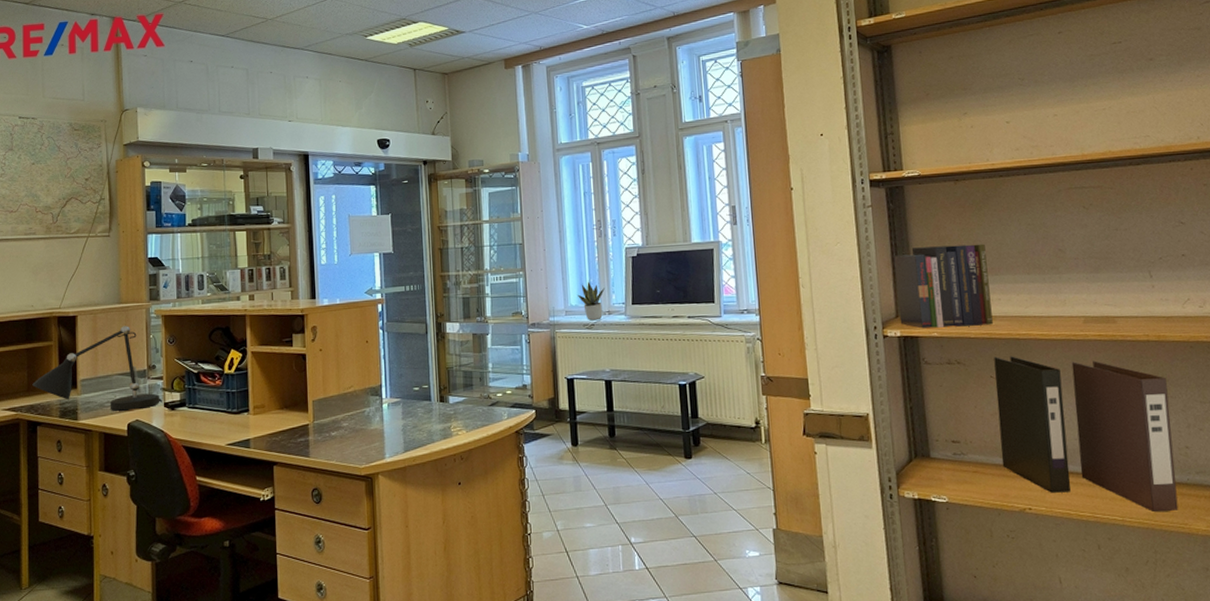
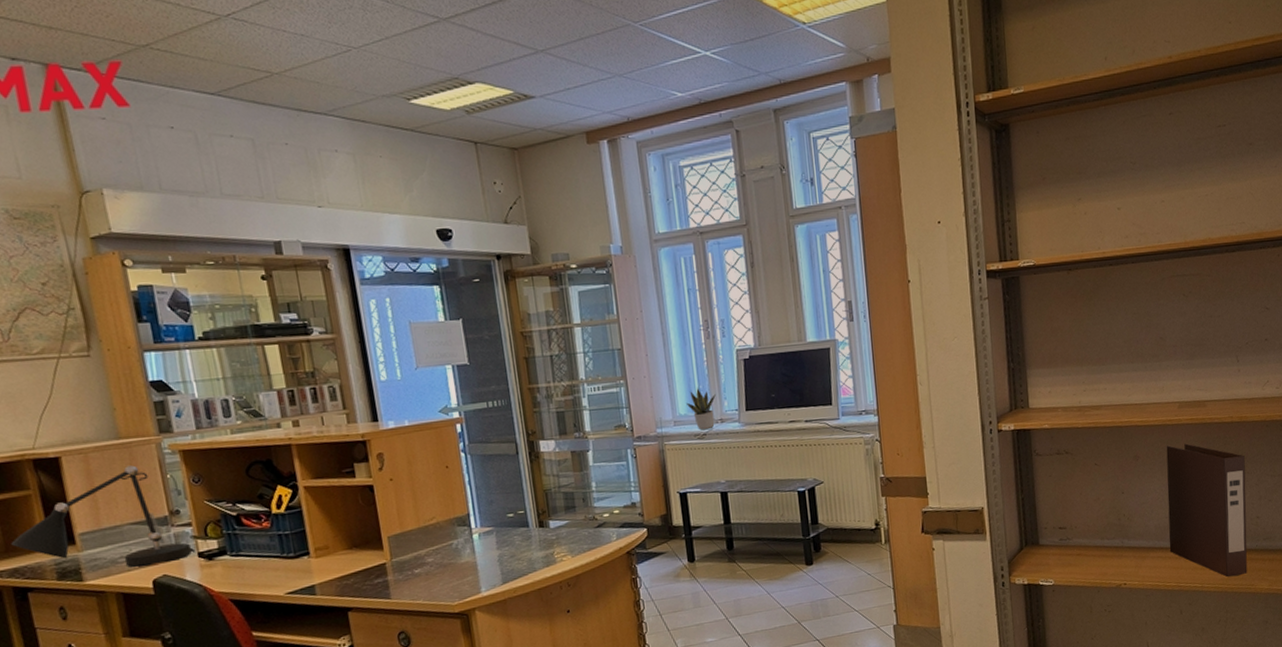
books: present [894,243,993,329] -> none [1009,334,1099,421]
binder: present [994,356,1071,493] -> none [1098,443,1160,568]

